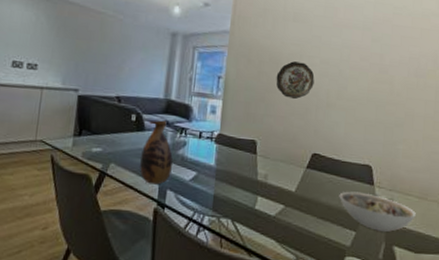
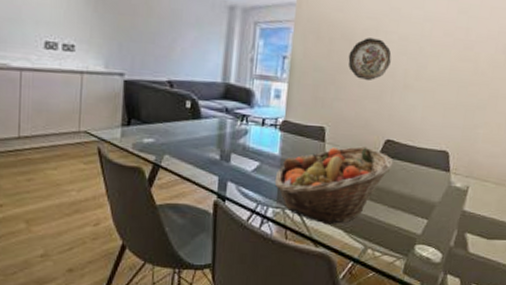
vase: present [140,120,173,185] -> none [197,107,233,177]
fruit basket: none [210,159,320,234] -> present [274,146,394,225]
bowl: present [339,191,416,232] -> none [412,178,492,219]

